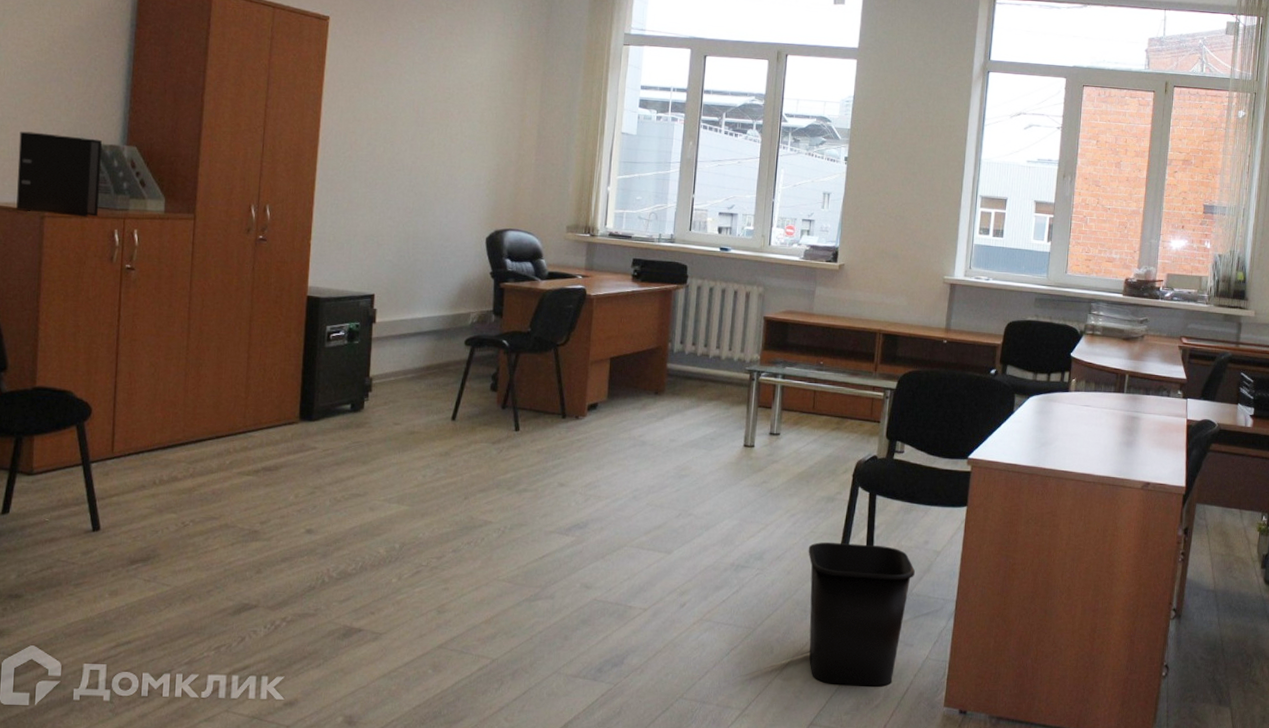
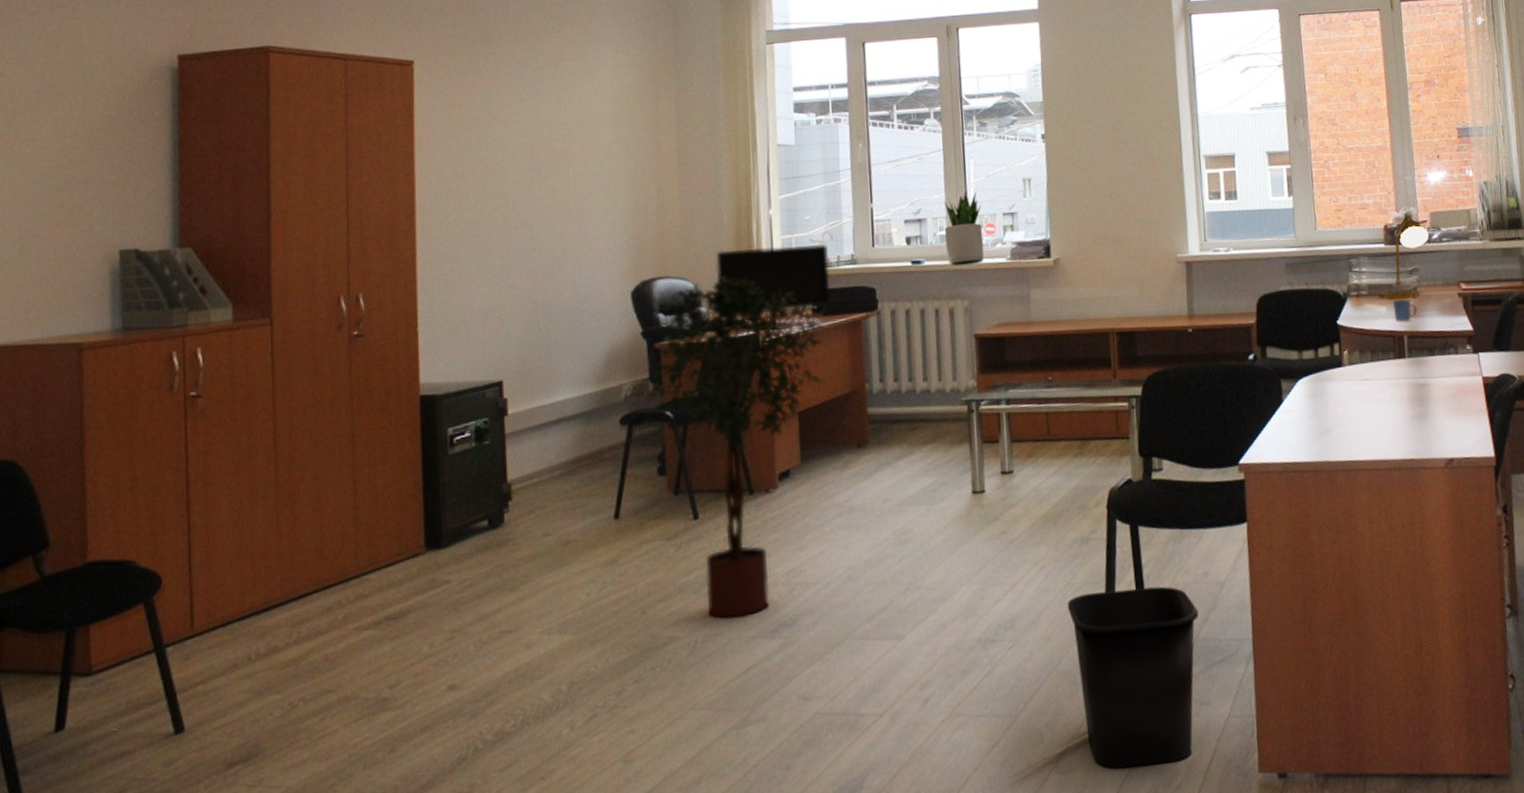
binder: present [16,131,102,217] -> none [44,246,151,347]
potted tree: none [490,235,641,515] -> present [648,275,826,619]
computer monitor: none [557,215,653,288] -> present [716,243,830,330]
planter: none [750,195,786,259] -> present [944,191,984,266]
desk lamp: none [1109,270,1163,345] -> present [1377,212,1429,300]
mug: none [1121,343,1142,364] -> present [1393,299,1418,323]

